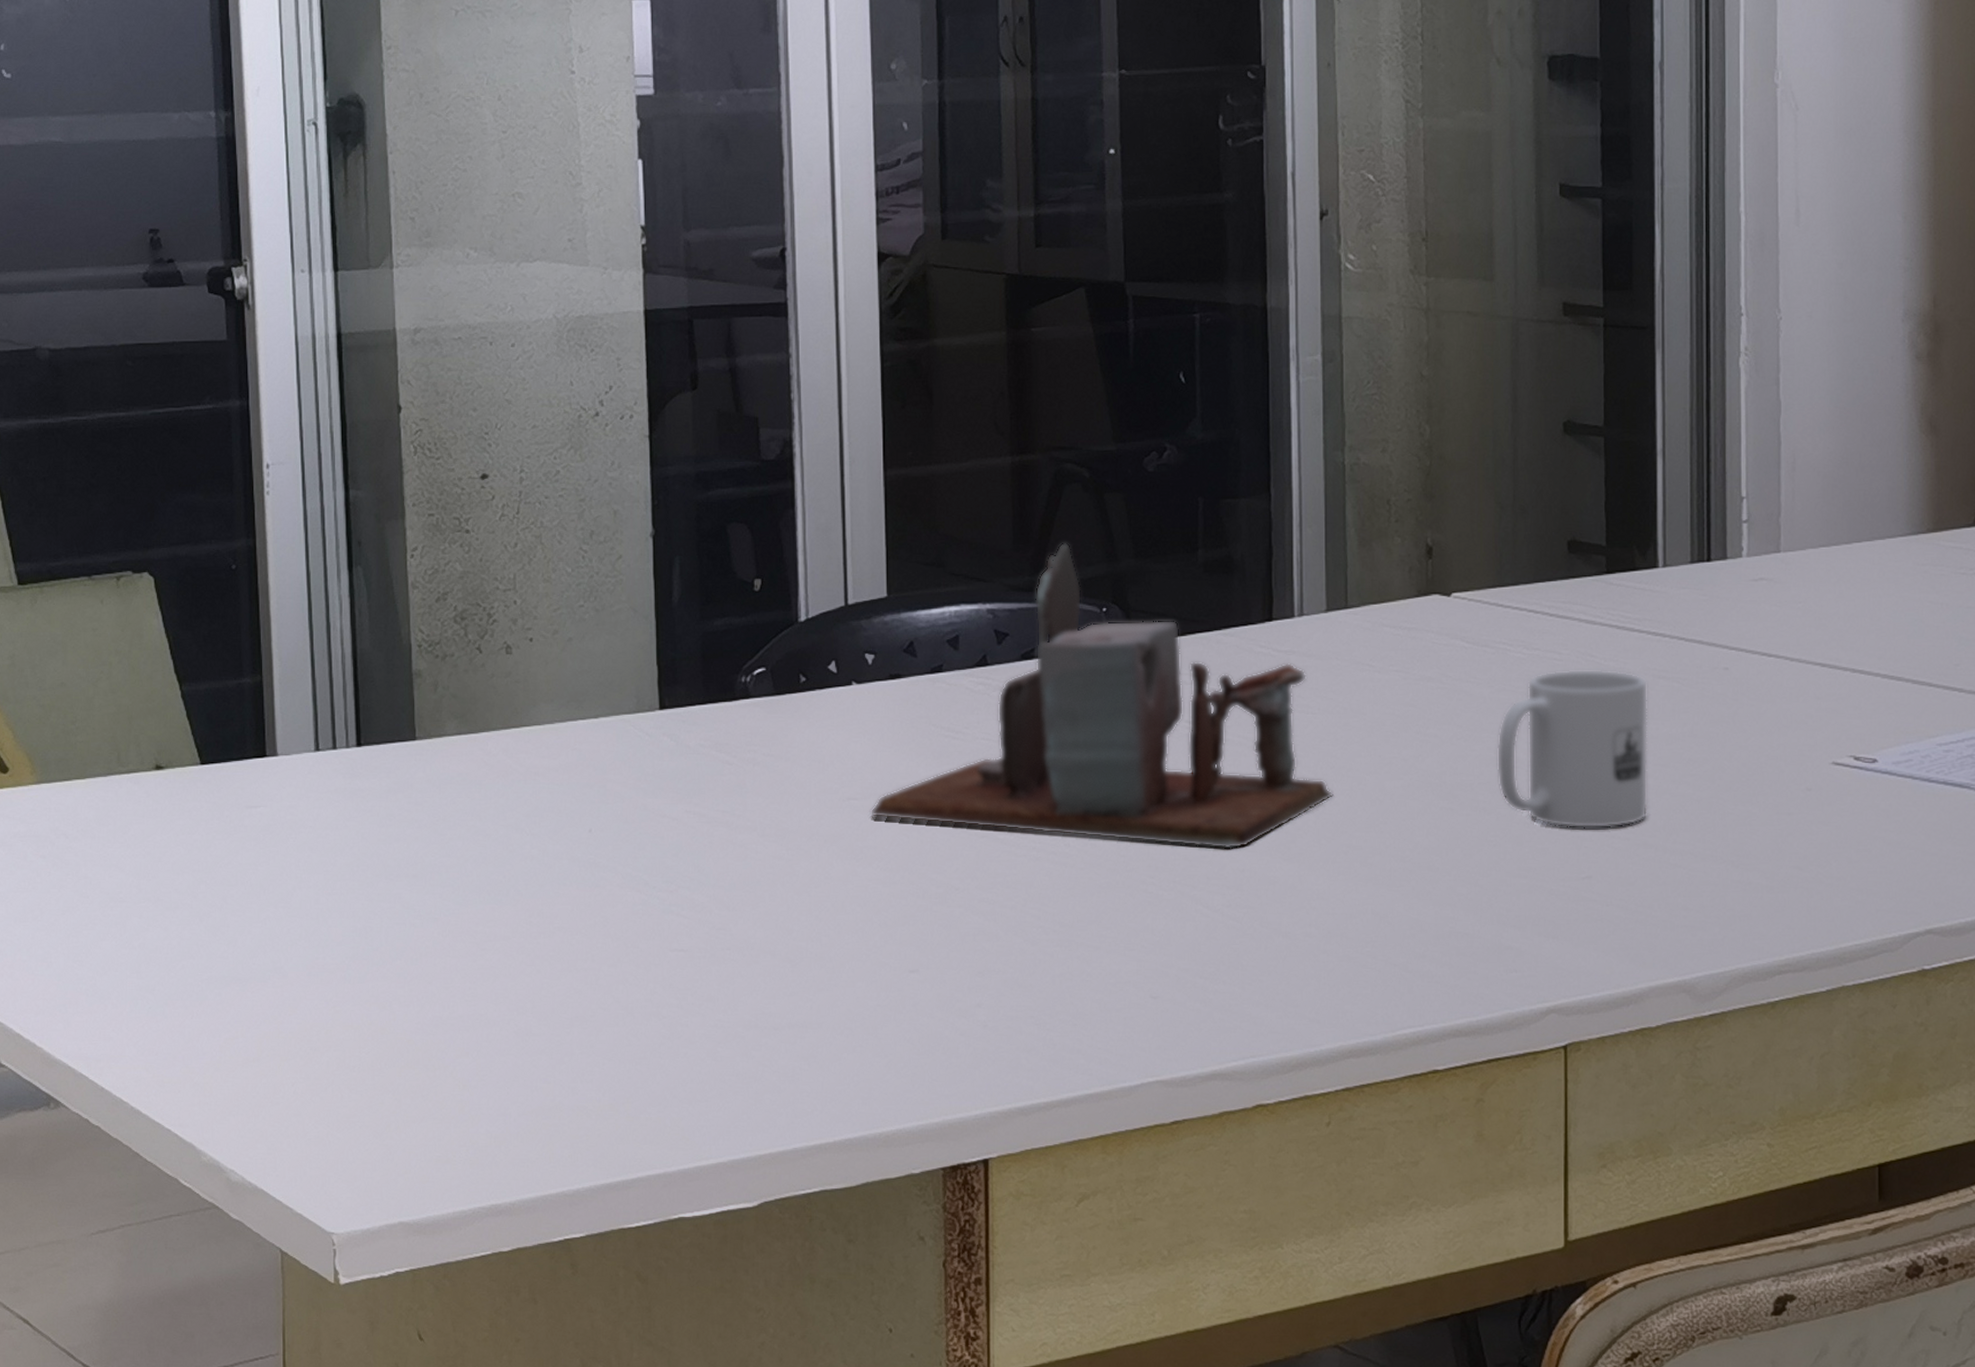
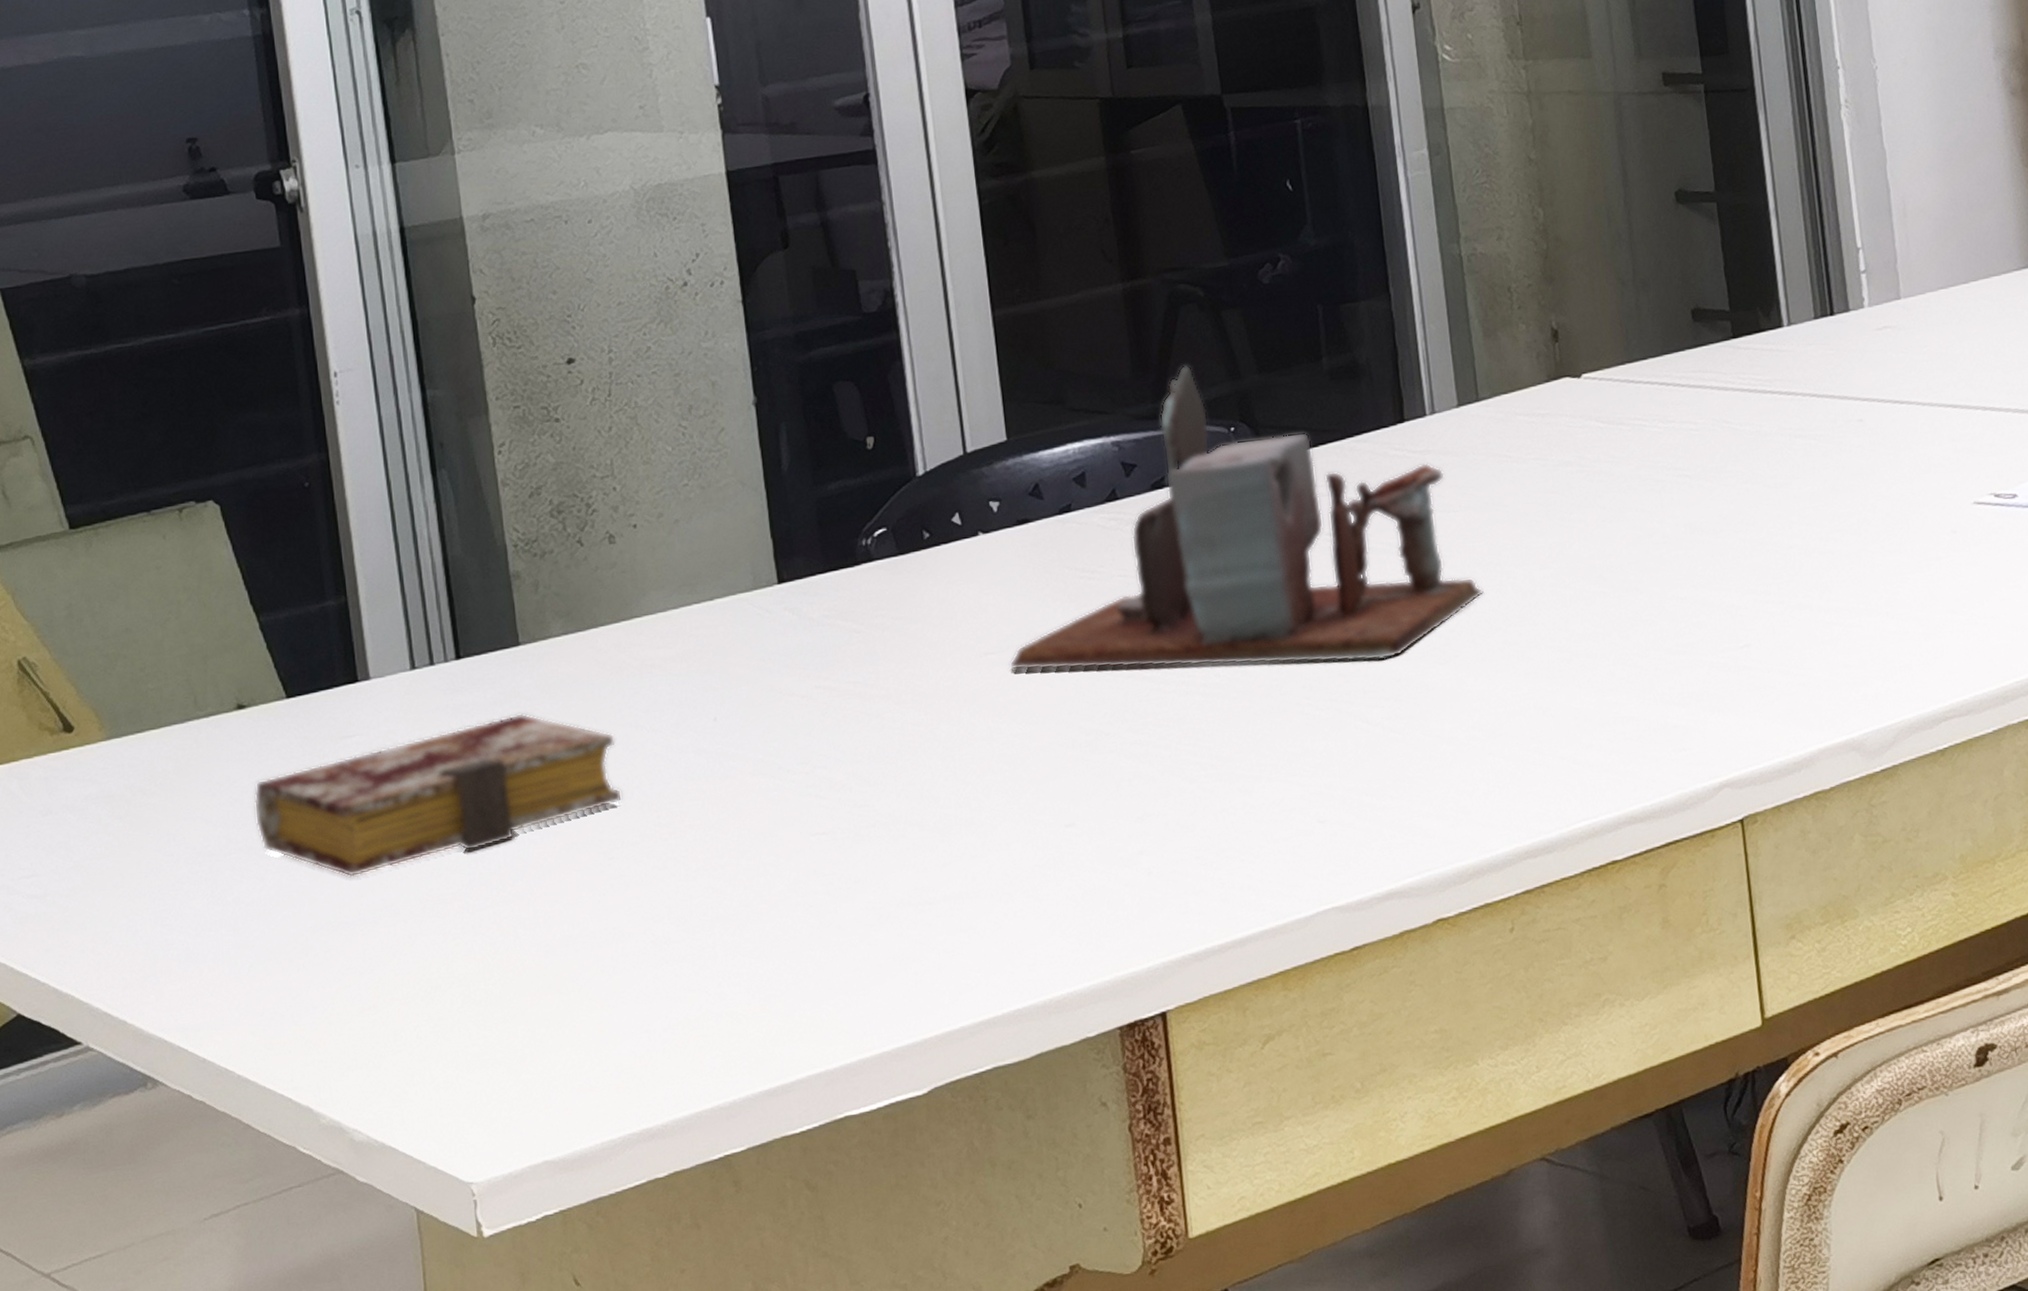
book: none [164,804,499,938] -> present [253,713,623,878]
mug: present [1496,669,1649,829] -> none [1642,434,1799,599]

